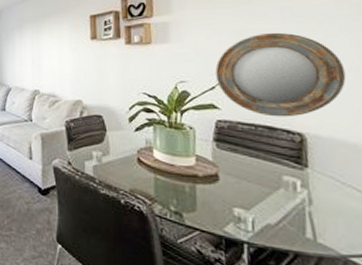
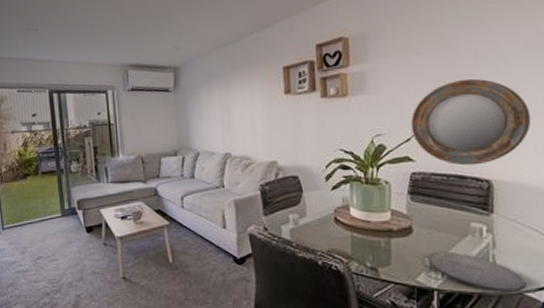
plate: none [236,202,351,256] -> present [428,251,527,292]

